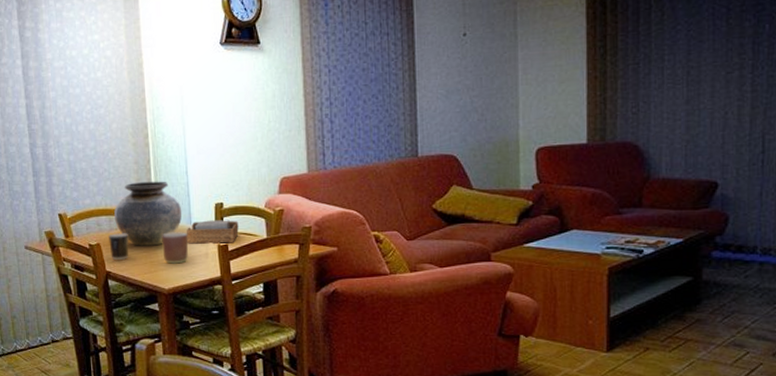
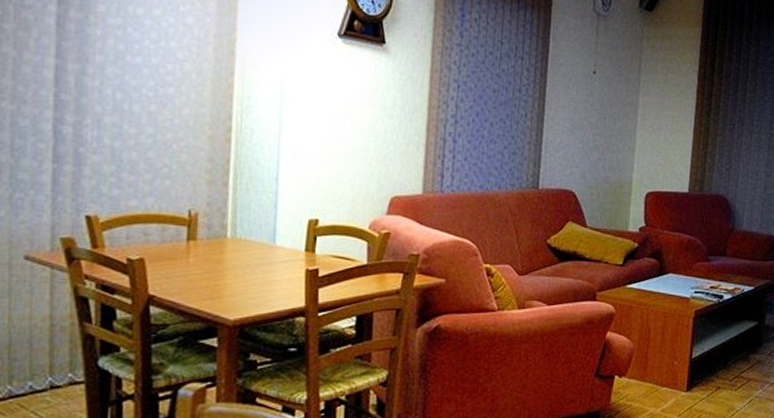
mug: present [109,233,129,260] -> none [157,247,187,281]
vase: present [114,181,182,246] -> none [170,184,265,266]
mug: present [162,232,189,264] -> none [232,250,269,289]
napkin holder: present [187,220,239,244] -> none [267,239,335,268]

